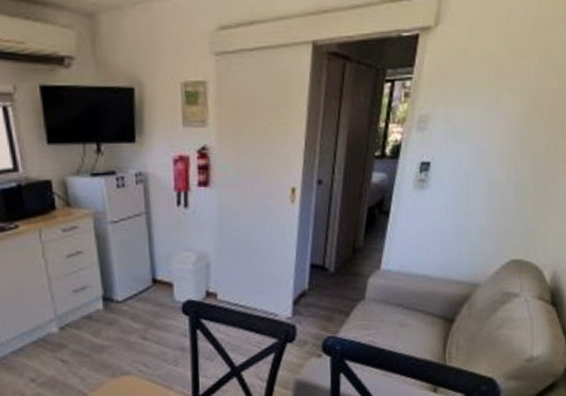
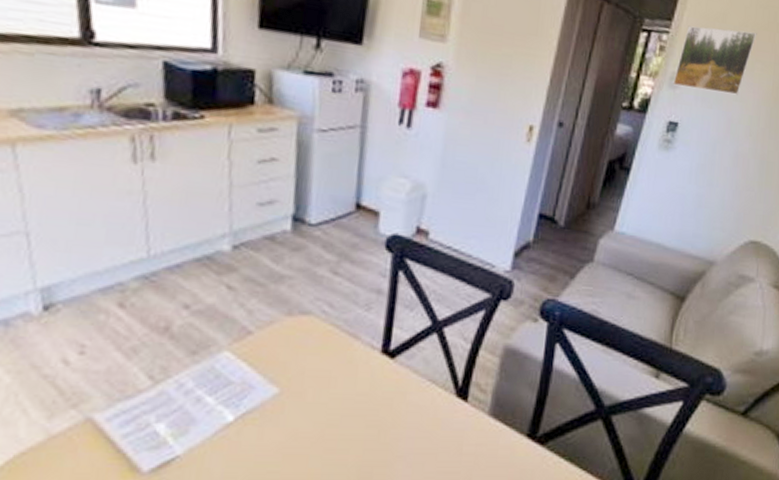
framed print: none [421,61,500,128] -> present [673,25,757,95]

